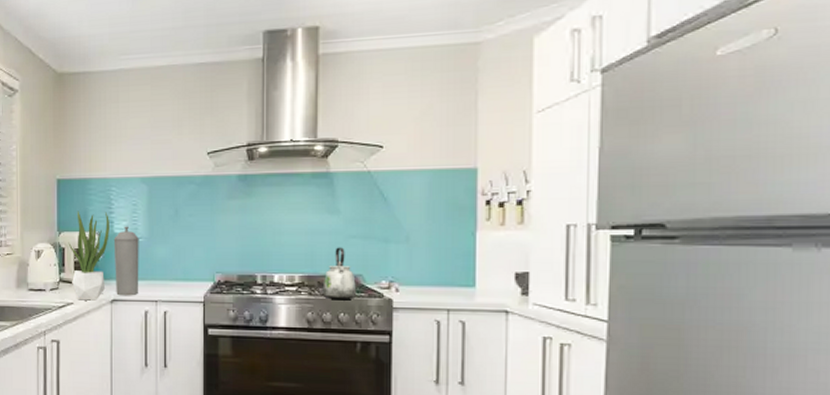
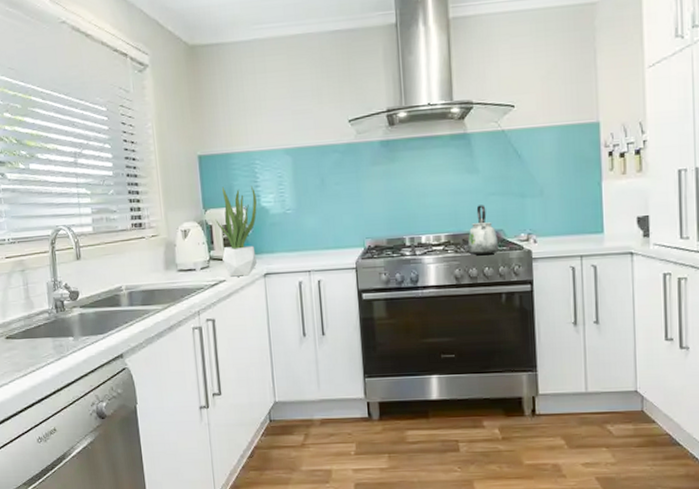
canister: present [113,226,139,296] -> none [261,198,291,269]

